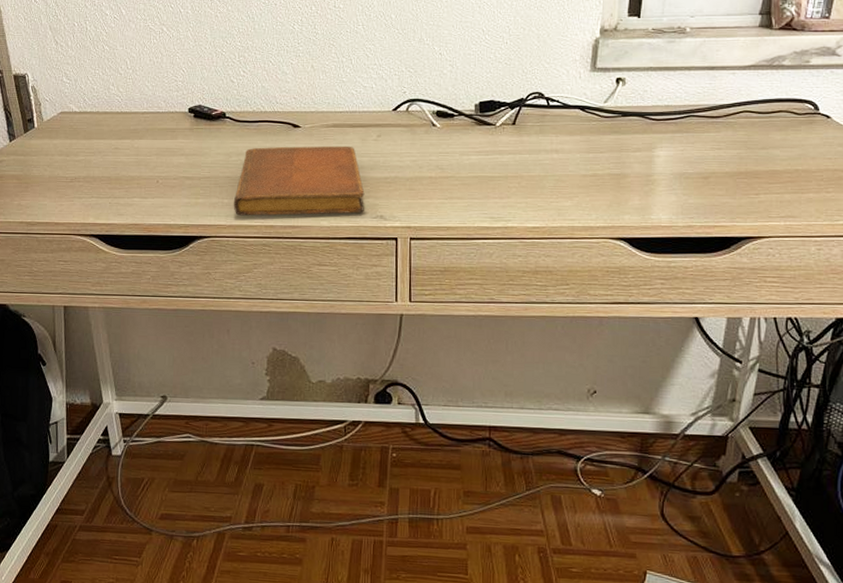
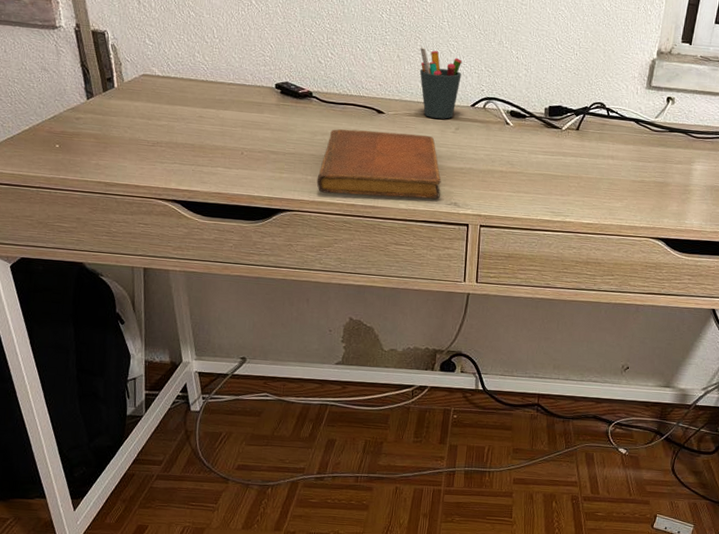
pen holder: none [335,54,381,127] -> present [419,47,462,119]

